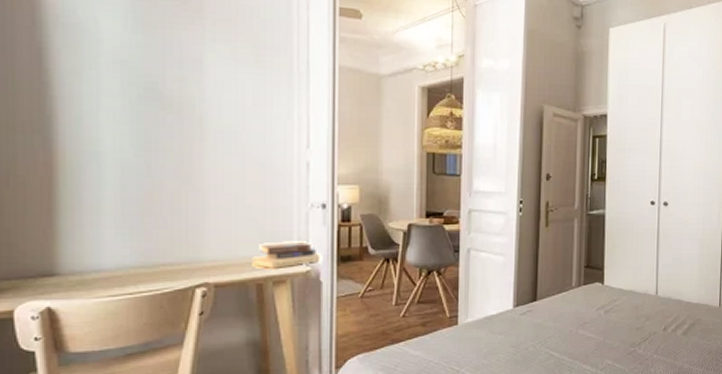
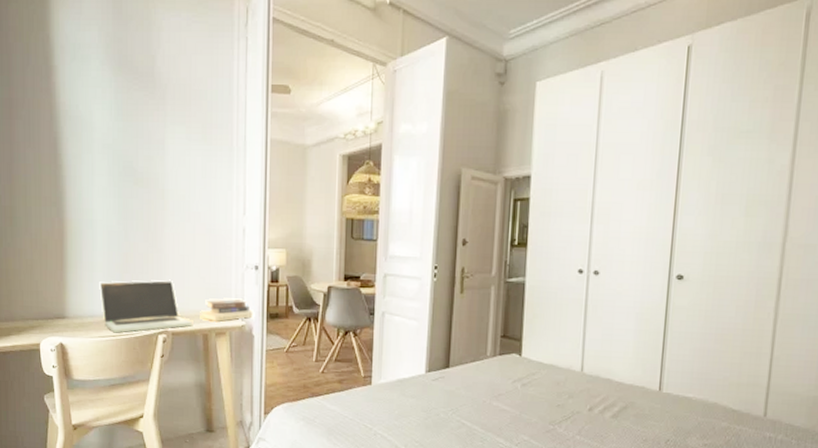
laptop: none [110,224,243,290] -> present [100,280,193,333]

